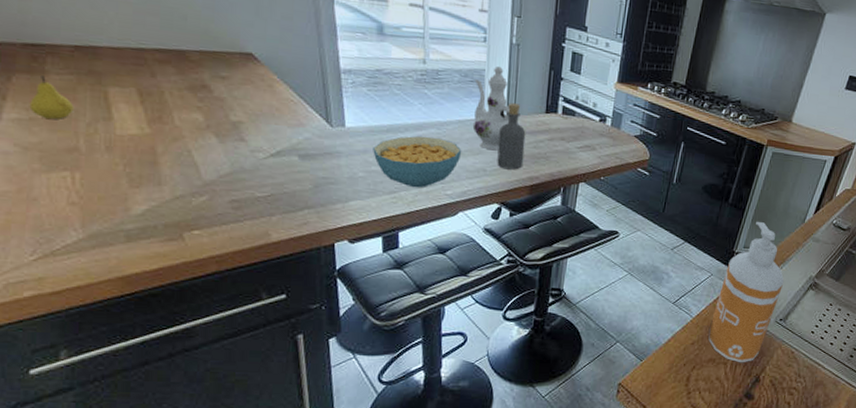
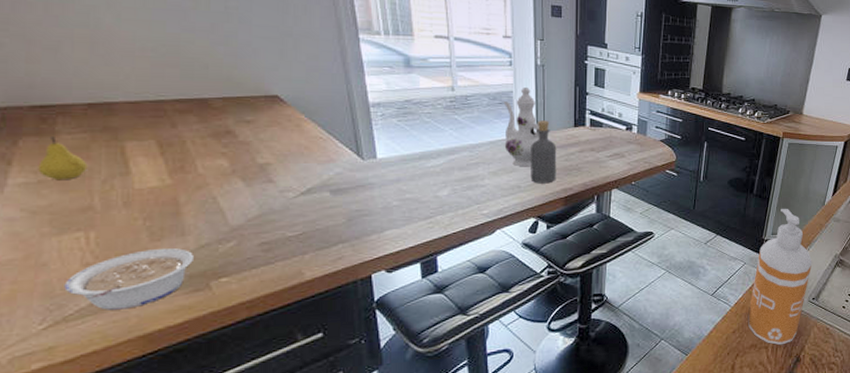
legume: none [52,195,169,250] -> present [64,248,193,310]
cereal bowl: present [373,135,462,188] -> none [406,160,495,211]

